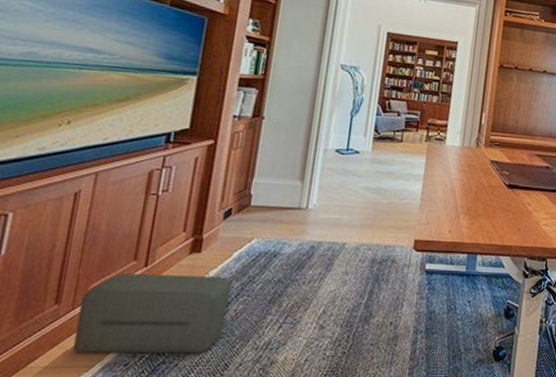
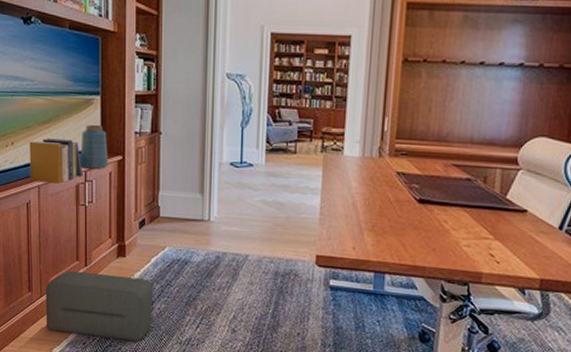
books: none [85,118,162,170] -> present [29,138,83,184]
vase: none [158,105,199,155] -> present [79,124,108,170]

